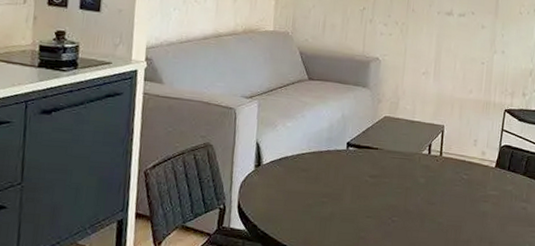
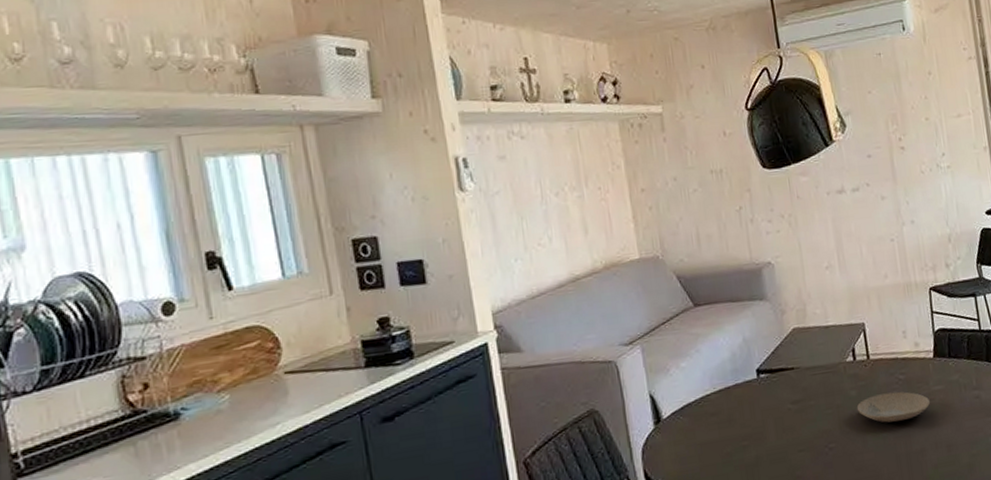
plate: none [422,186,484,213] -> present [856,391,930,423]

